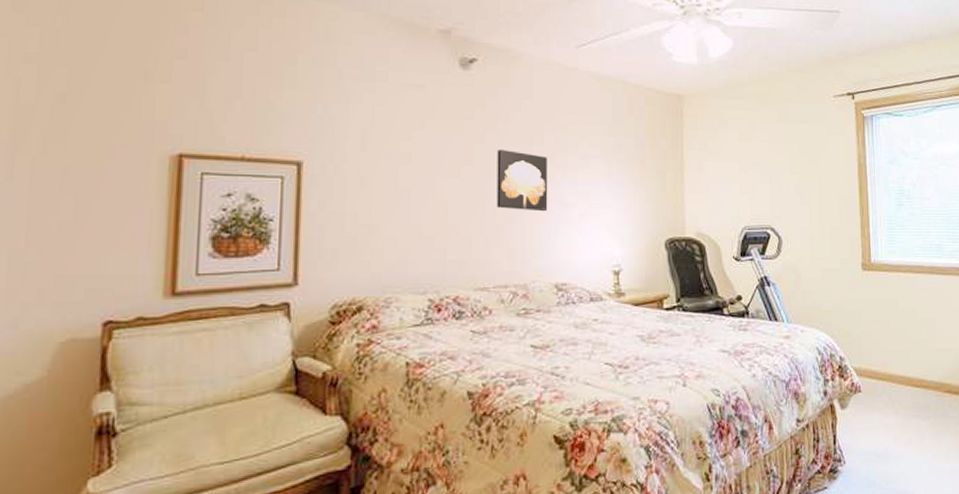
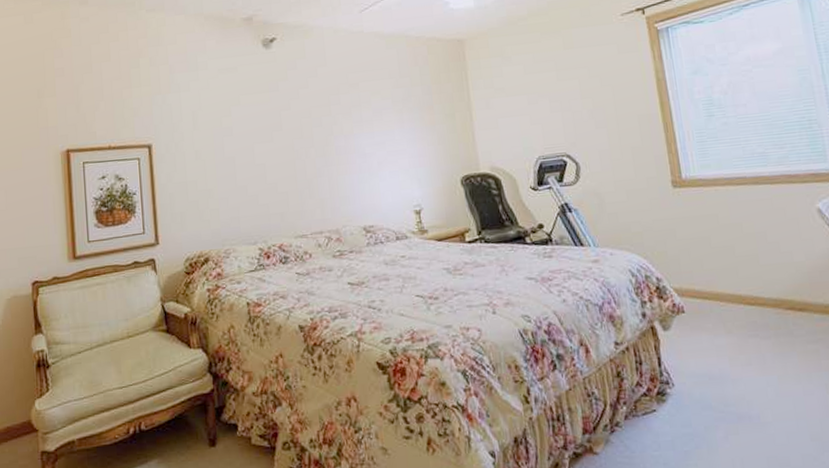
wall art: present [496,149,548,212] -> none [301,112,350,165]

